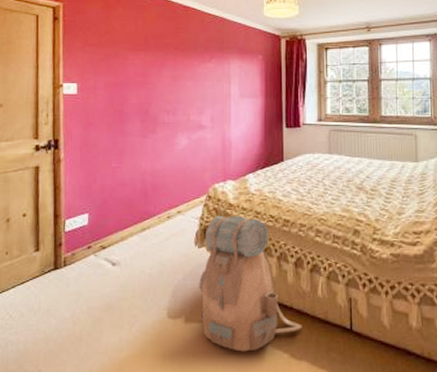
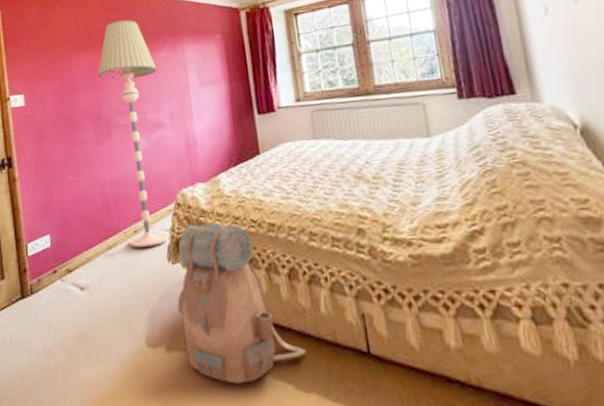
floor lamp: none [150,29,204,231] -> present [98,19,168,248]

